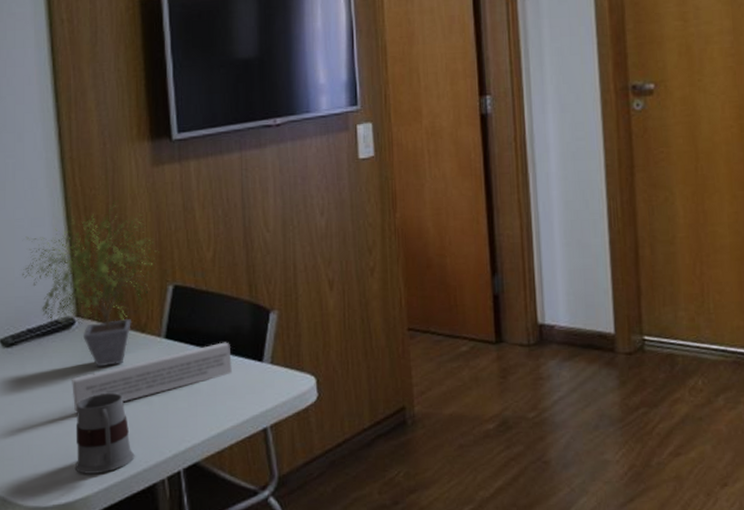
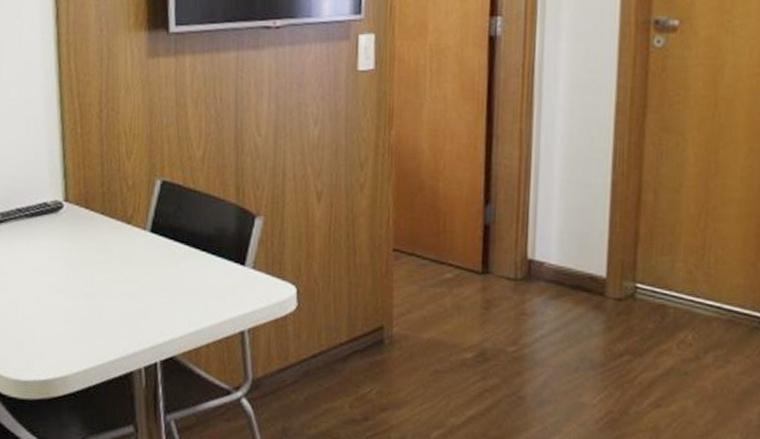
potted plant: present [22,200,159,368] -> none [14,89,149,254]
book: present [72,342,232,412] -> none [57,242,214,295]
mug: present [74,393,135,474] -> none [56,279,114,356]

